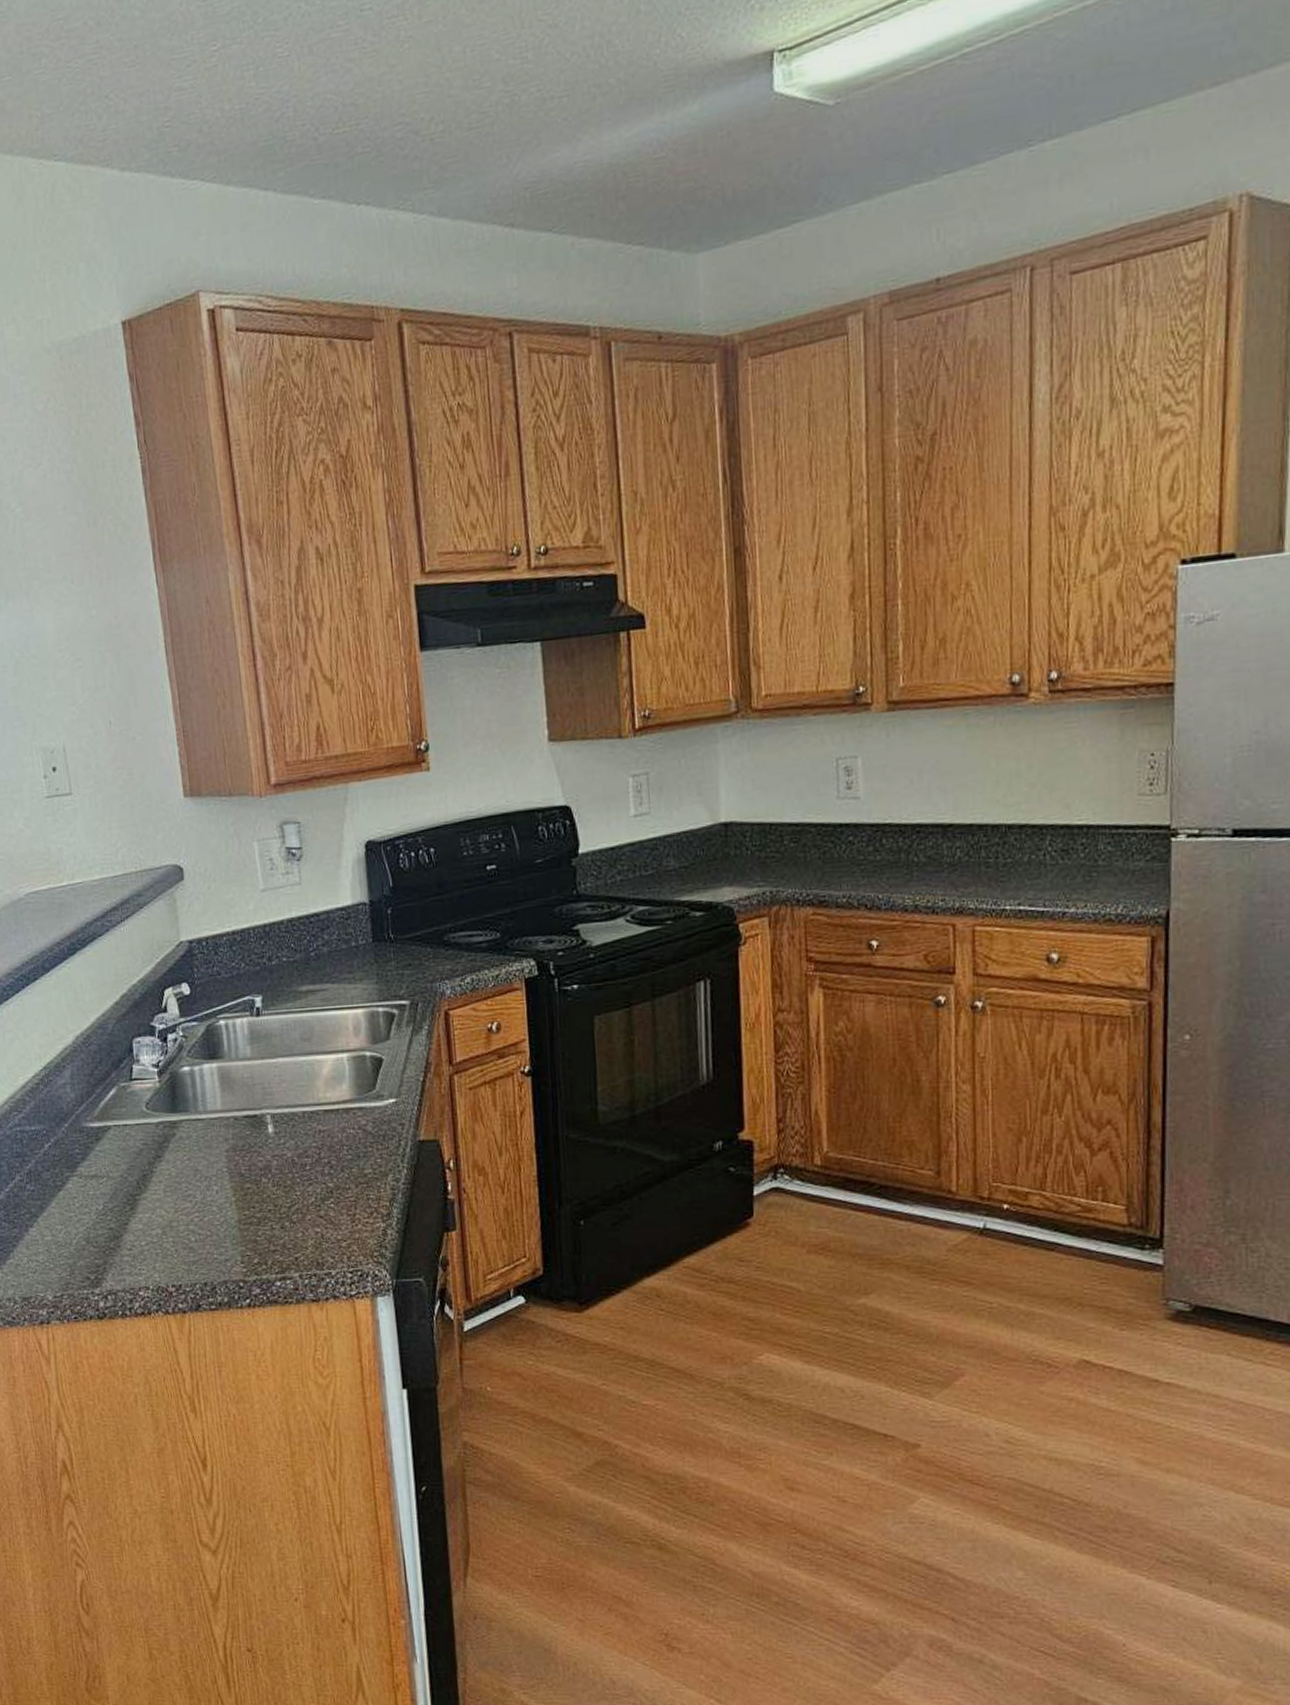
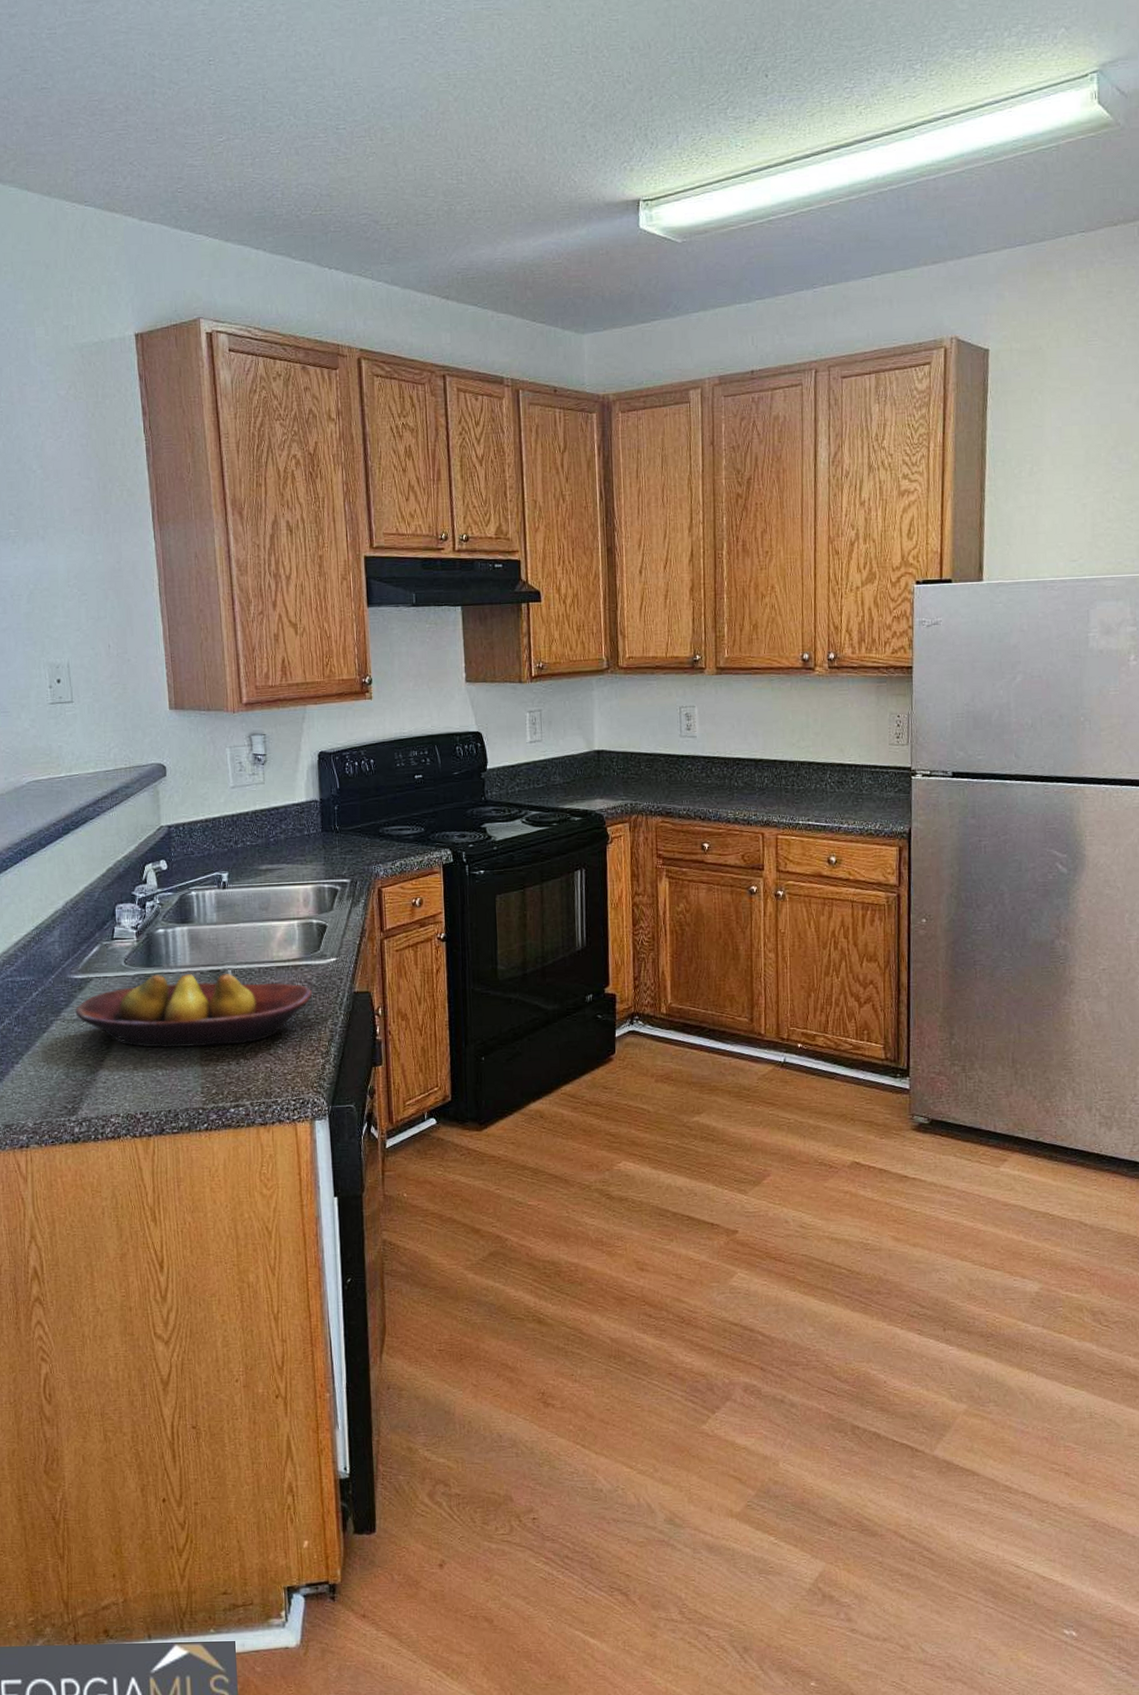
fruit bowl: none [93,1119,369,1210] -> present [75,974,313,1048]

